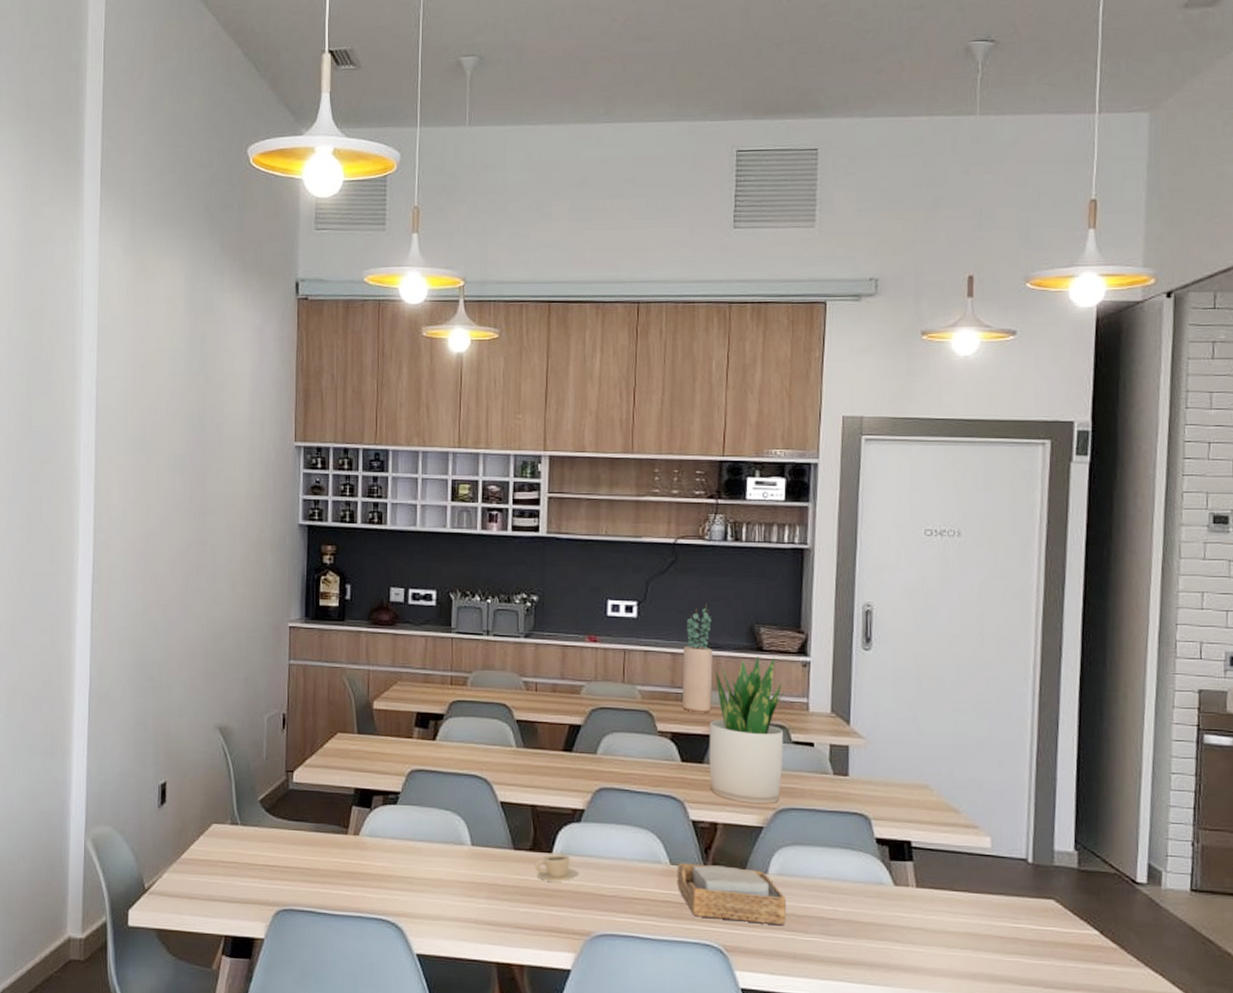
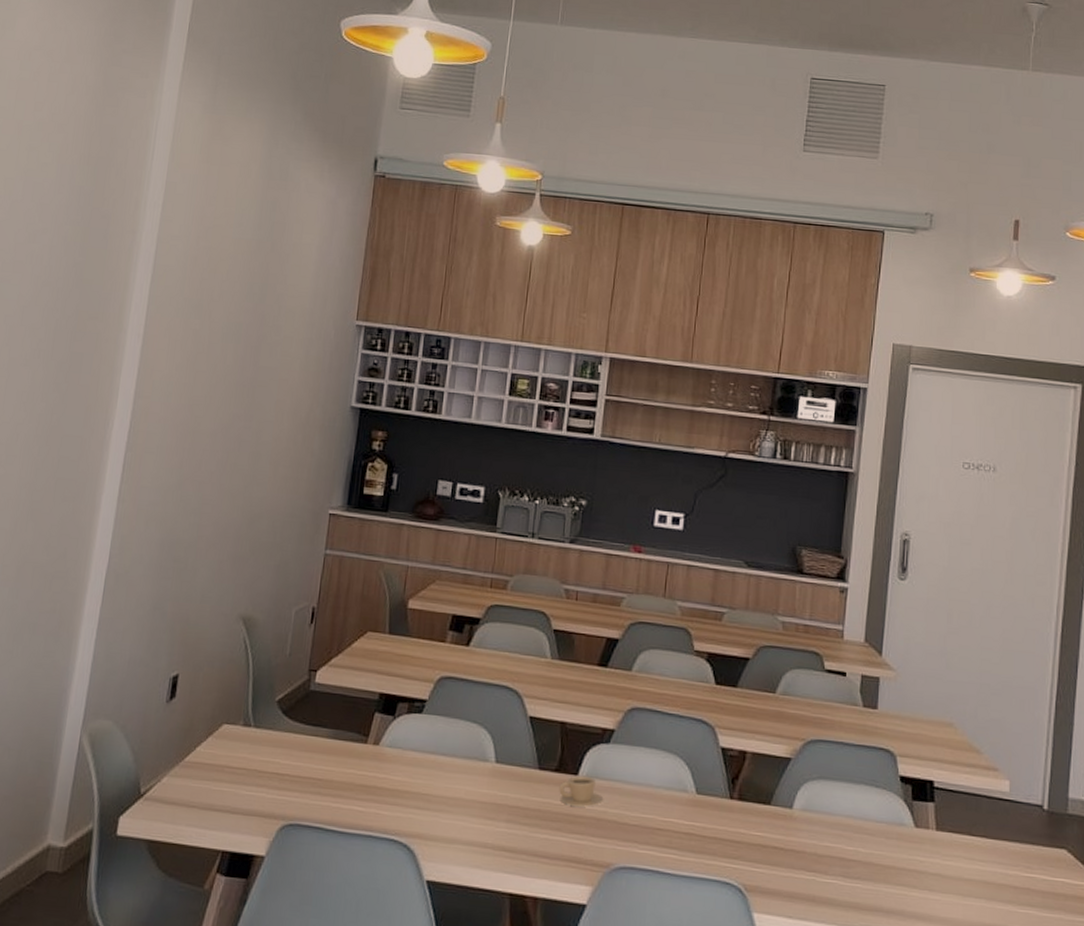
napkin holder: present [676,863,787,926] -> none [700,792,809,866]
vase: present [681,603,713,713] -> none [720,520,755,635]
planter: present [709,656,786,805] -> none [742,578,822,735]

